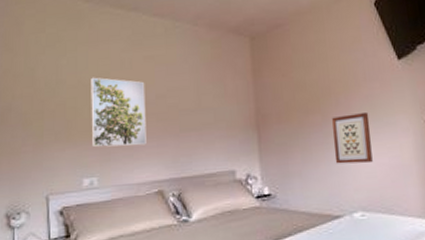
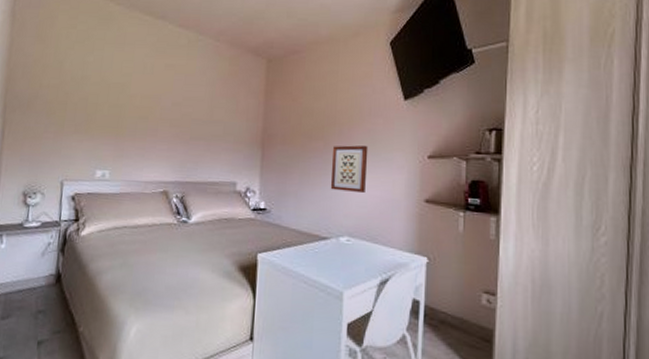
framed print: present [91,77,146,147] -> none [108,77,163,148]

